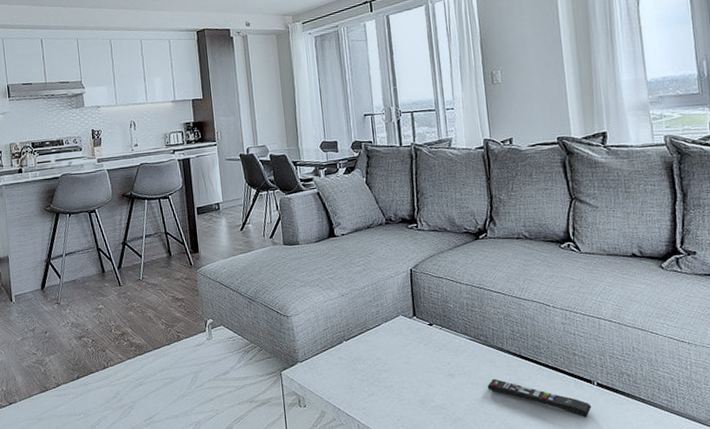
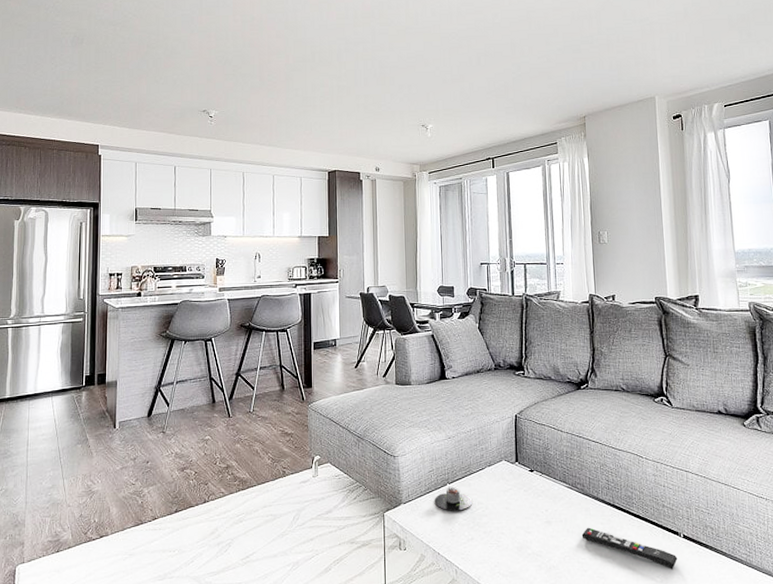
candle: none [331,344,371,368] -> present [434,487,473,511]

